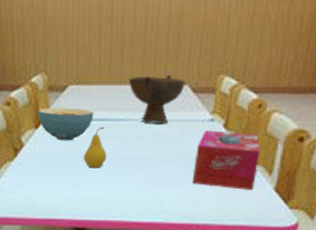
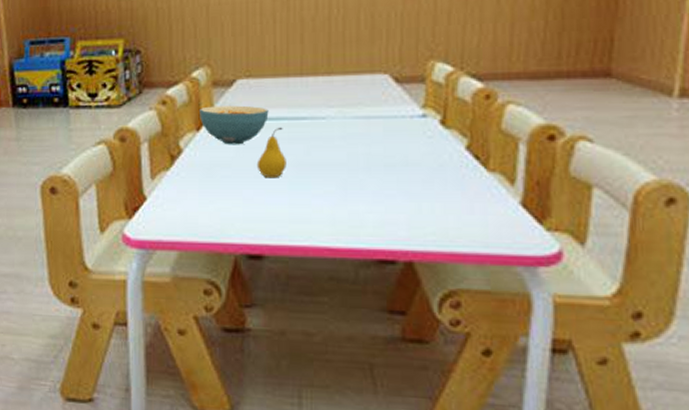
bowl: present [129,74,185,124] -> none [311,62,385,122]
tissue box: present [192,130,260,191] -> none [403,128,495,206]

